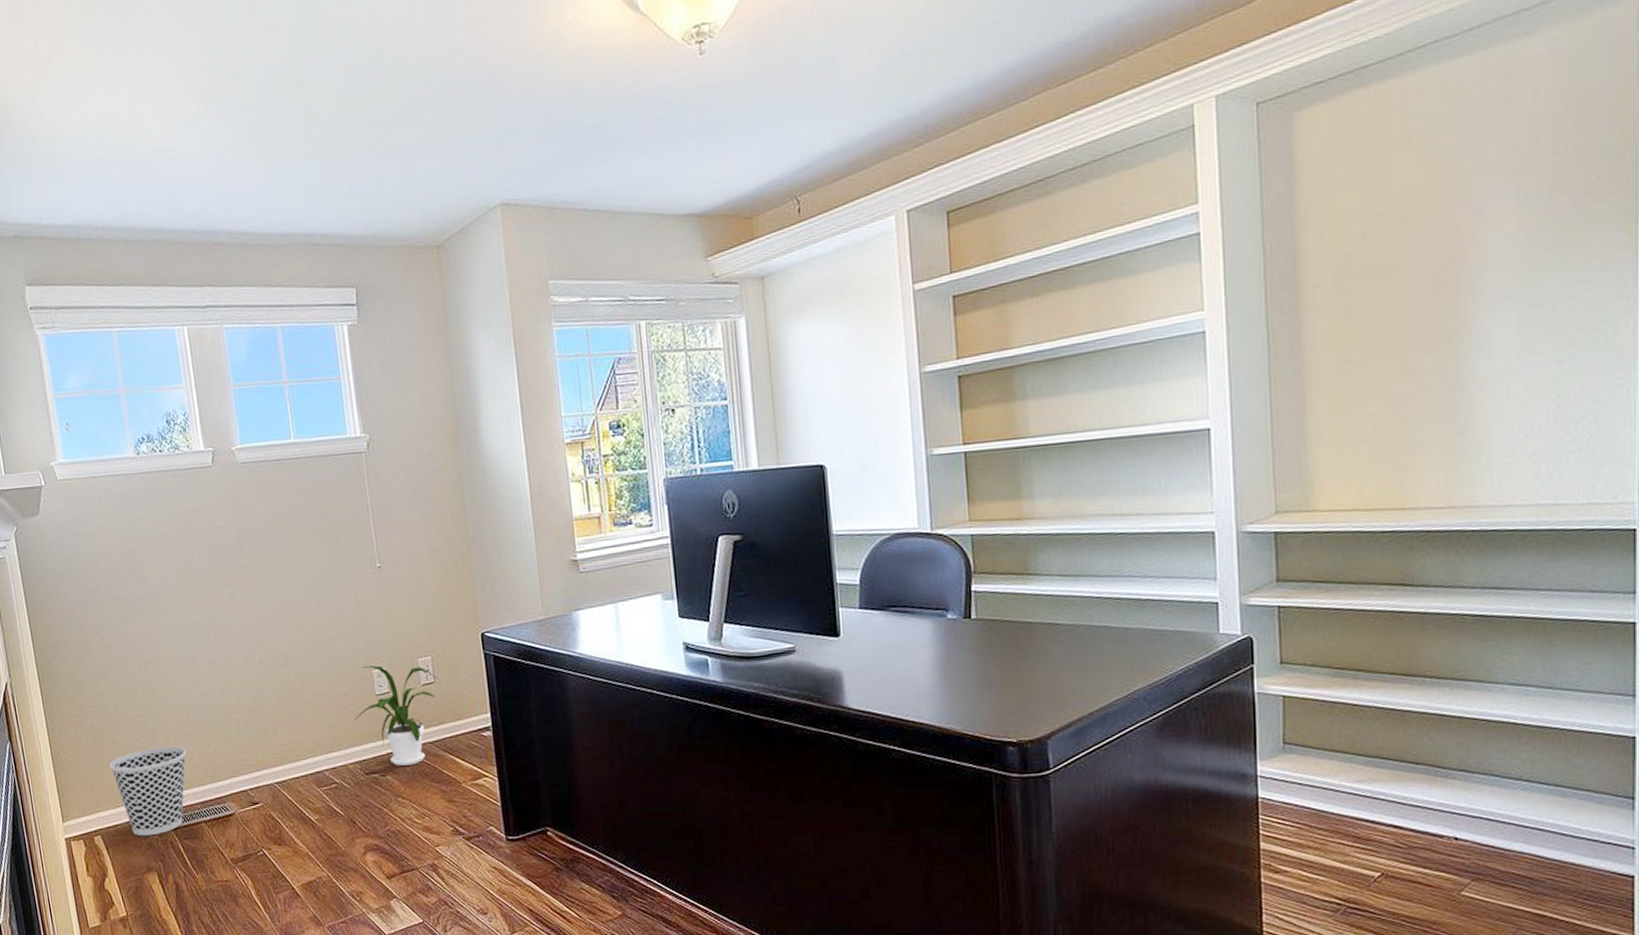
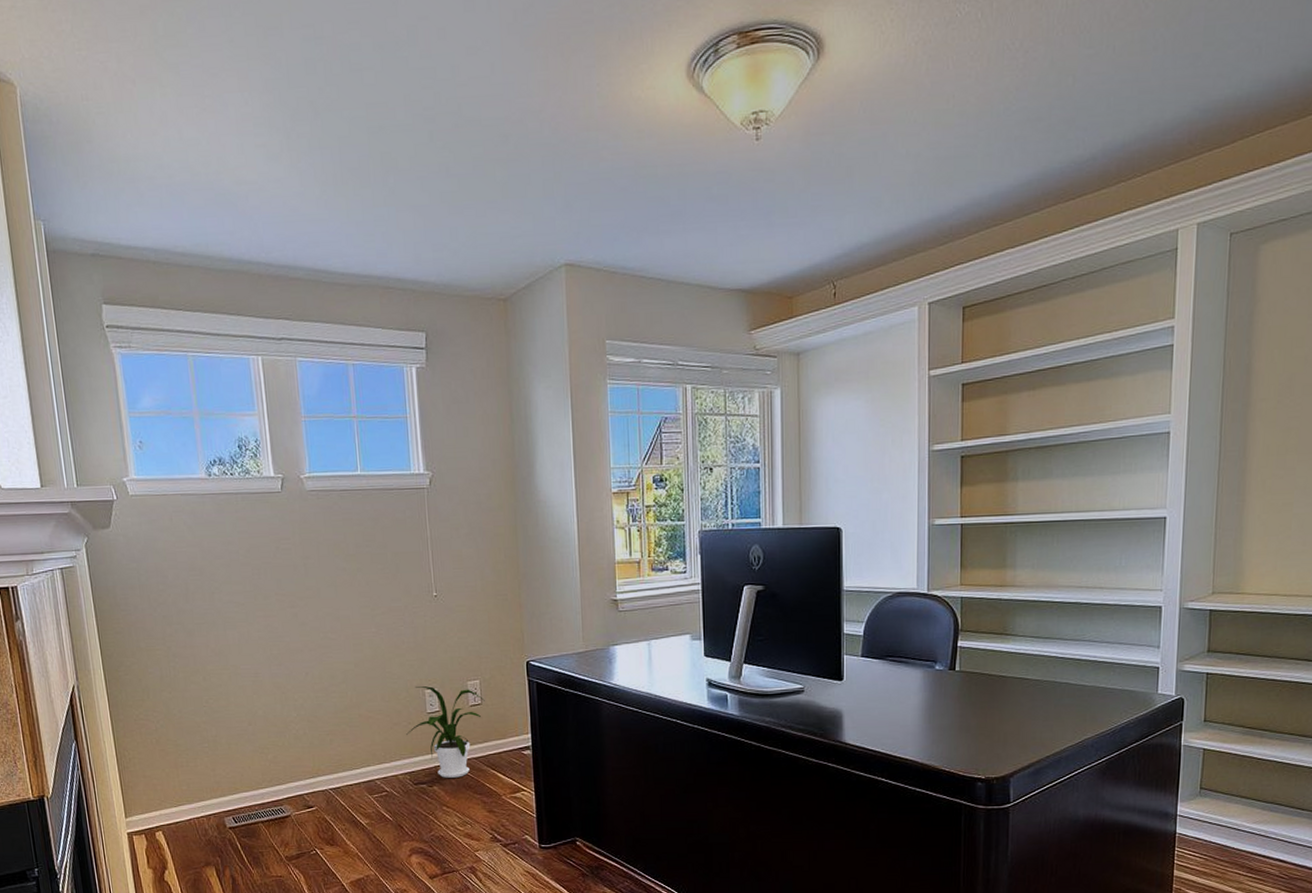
wastebasket: present [109,746,187,837] -> none [172,752,247,833]

